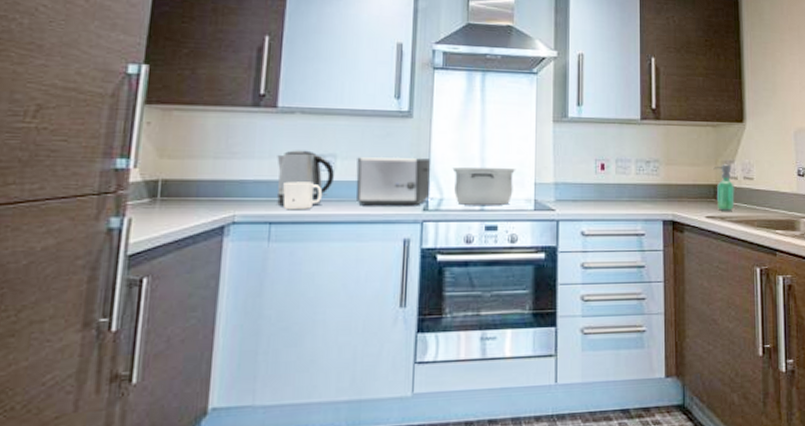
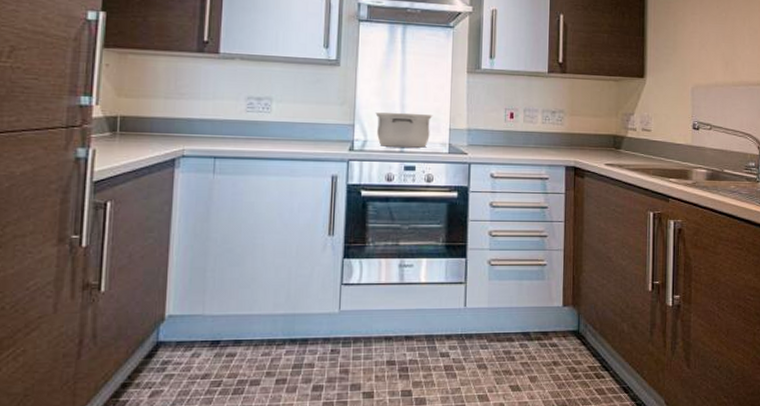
kettle: present [276,150,335,206] -> none [219,92,271,143]
mug: present [282,181,323,210] -> none [225,121,261,147]
toaster: present [355,157,431,206] -> none [289,101,356,146]
soap dispenser: present [713,163,735,211] -> none [614,115,633,160]

